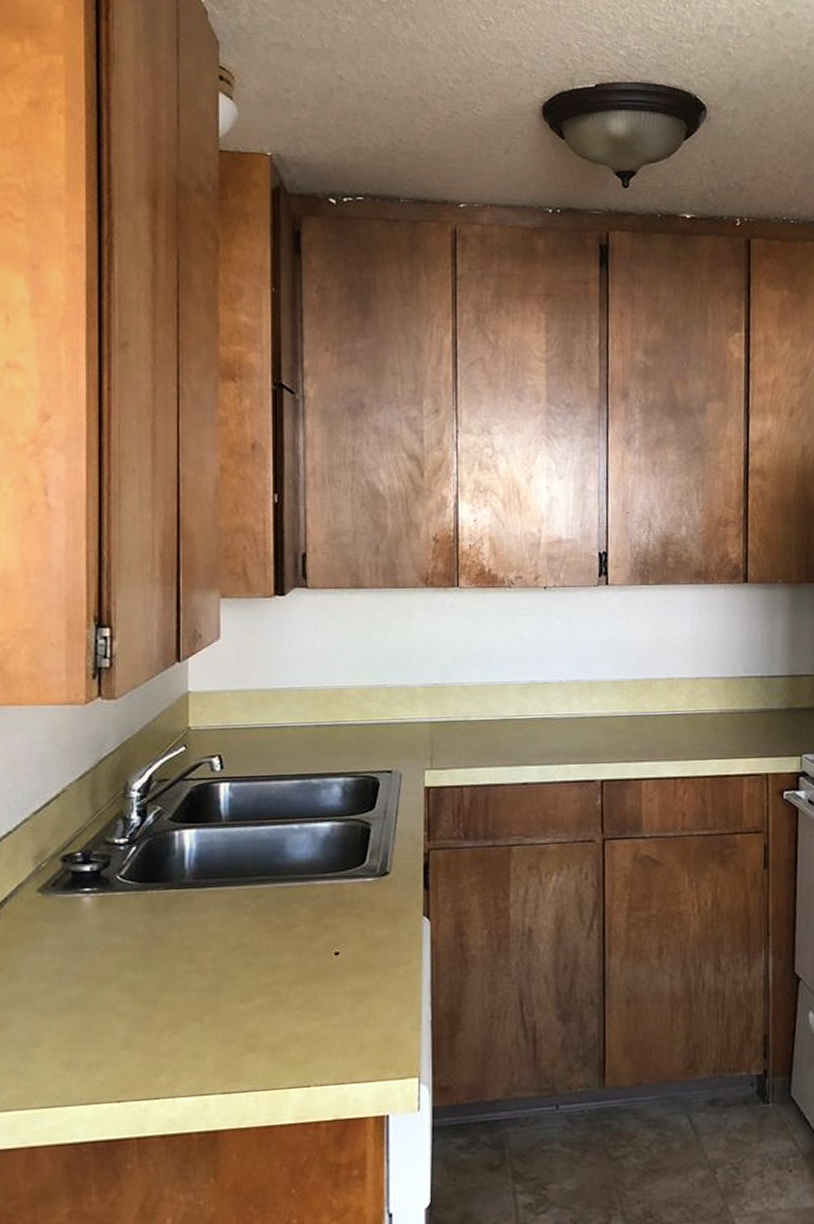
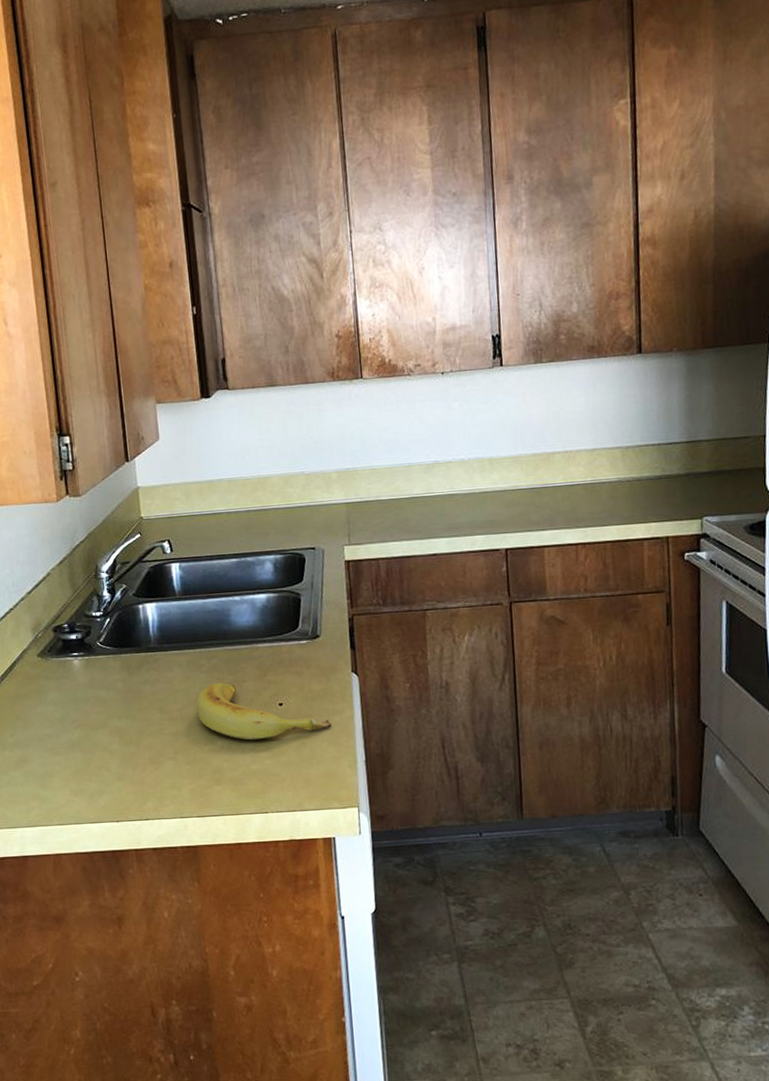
banana: none [233,927,395,997] -> present [196,683,332,741]

